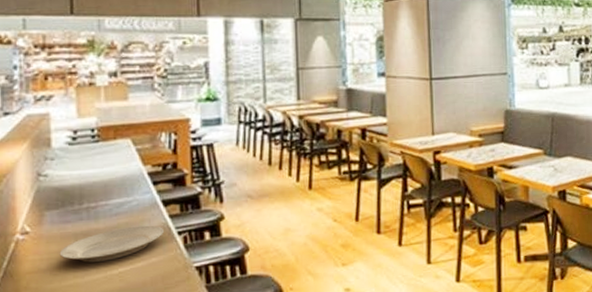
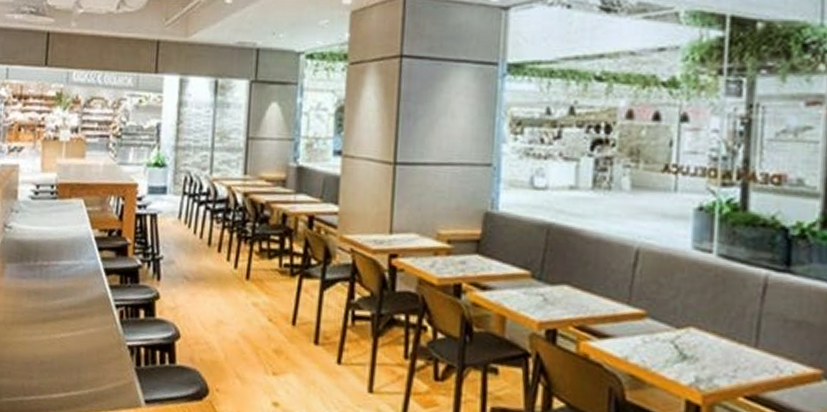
plate: present [59,225,165,263] -> none [14,291,104,324]

